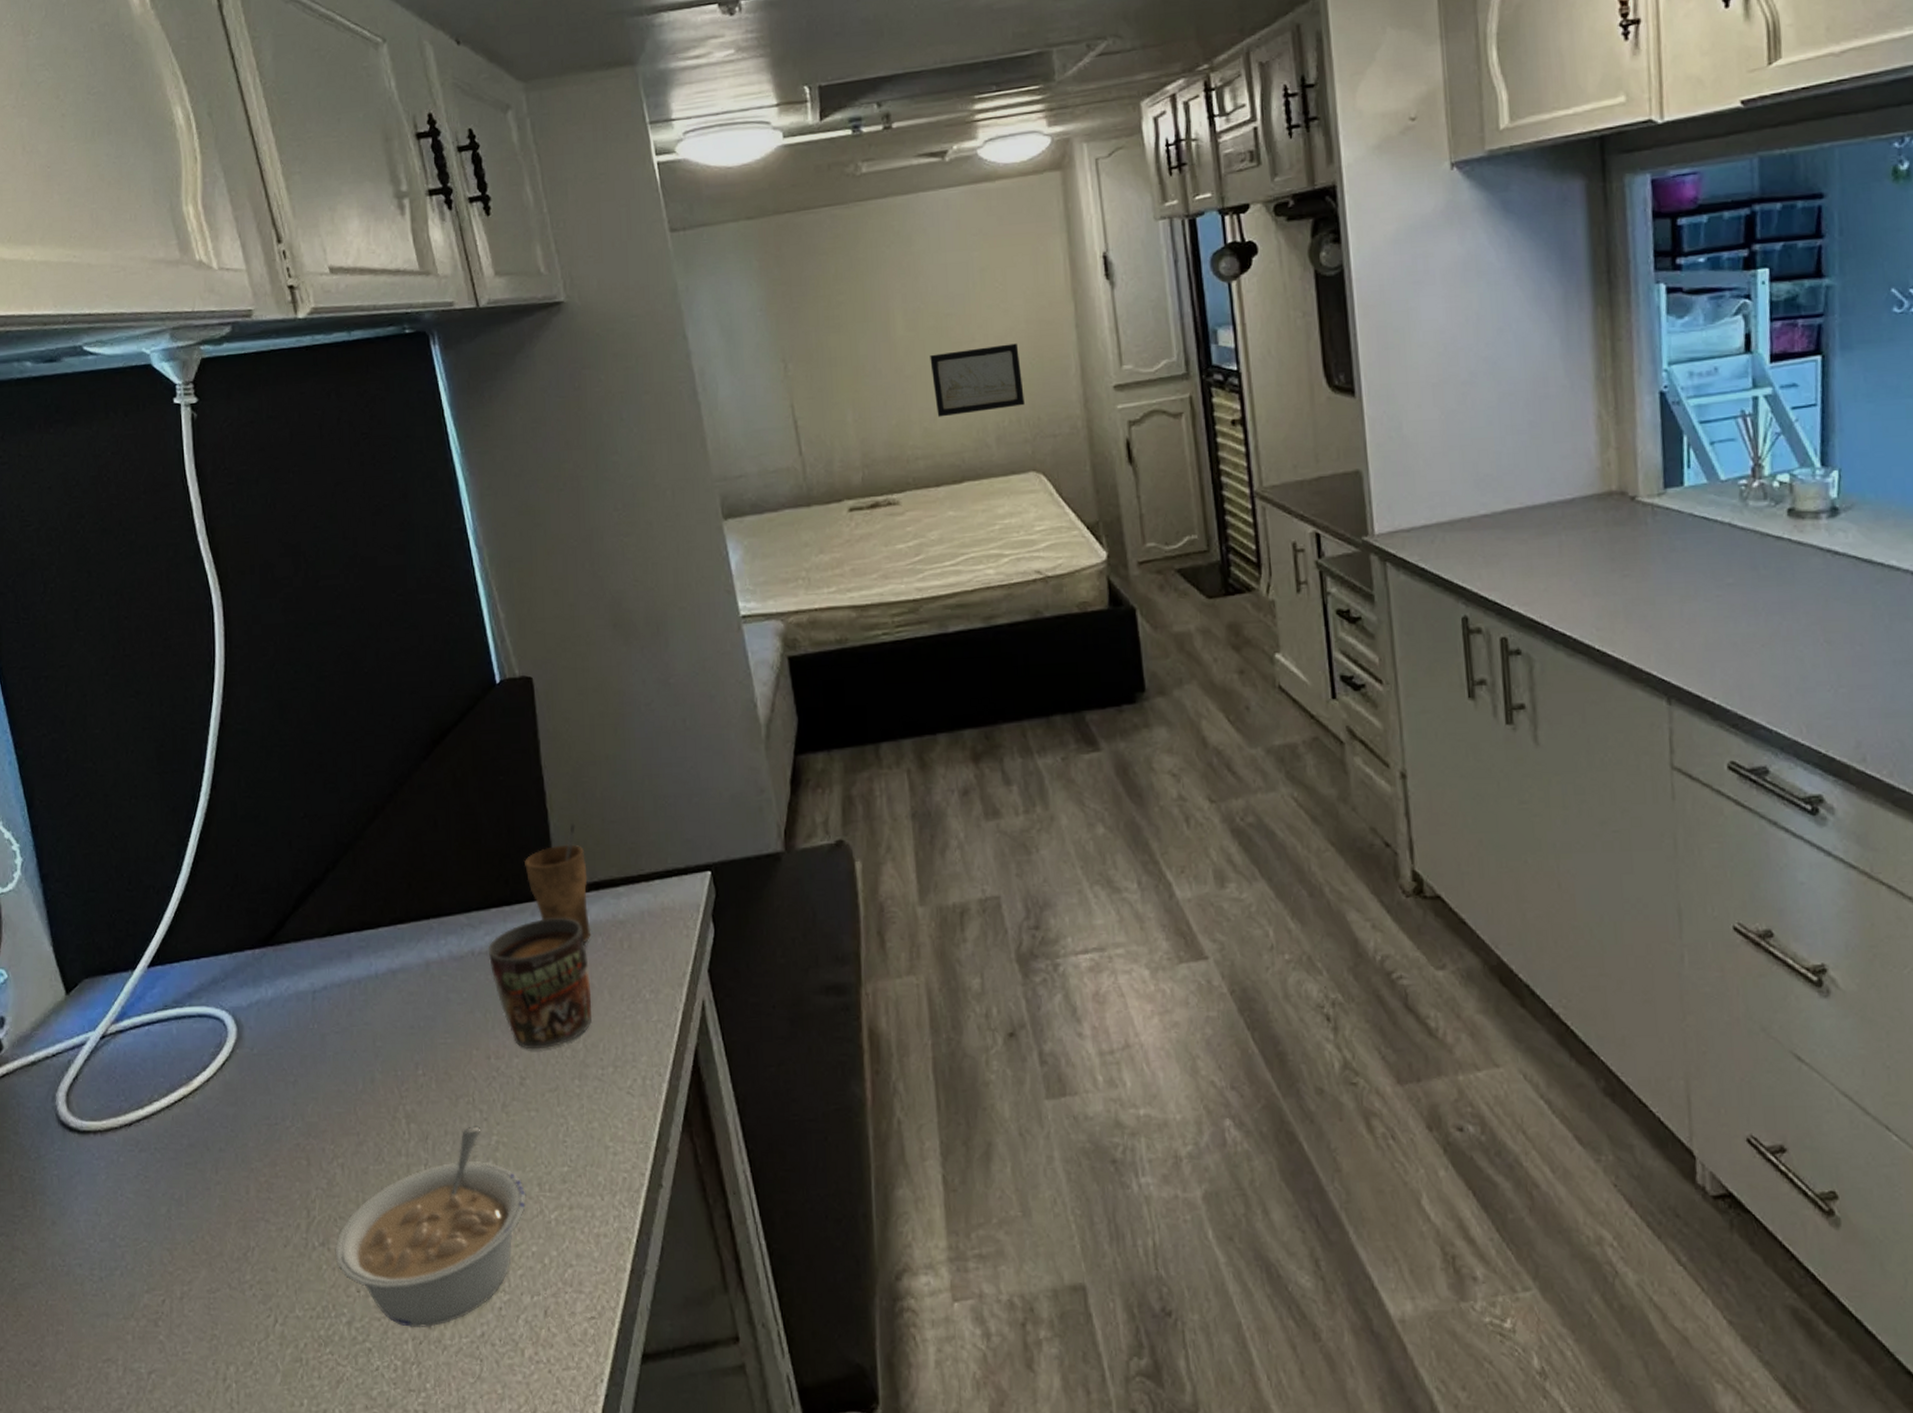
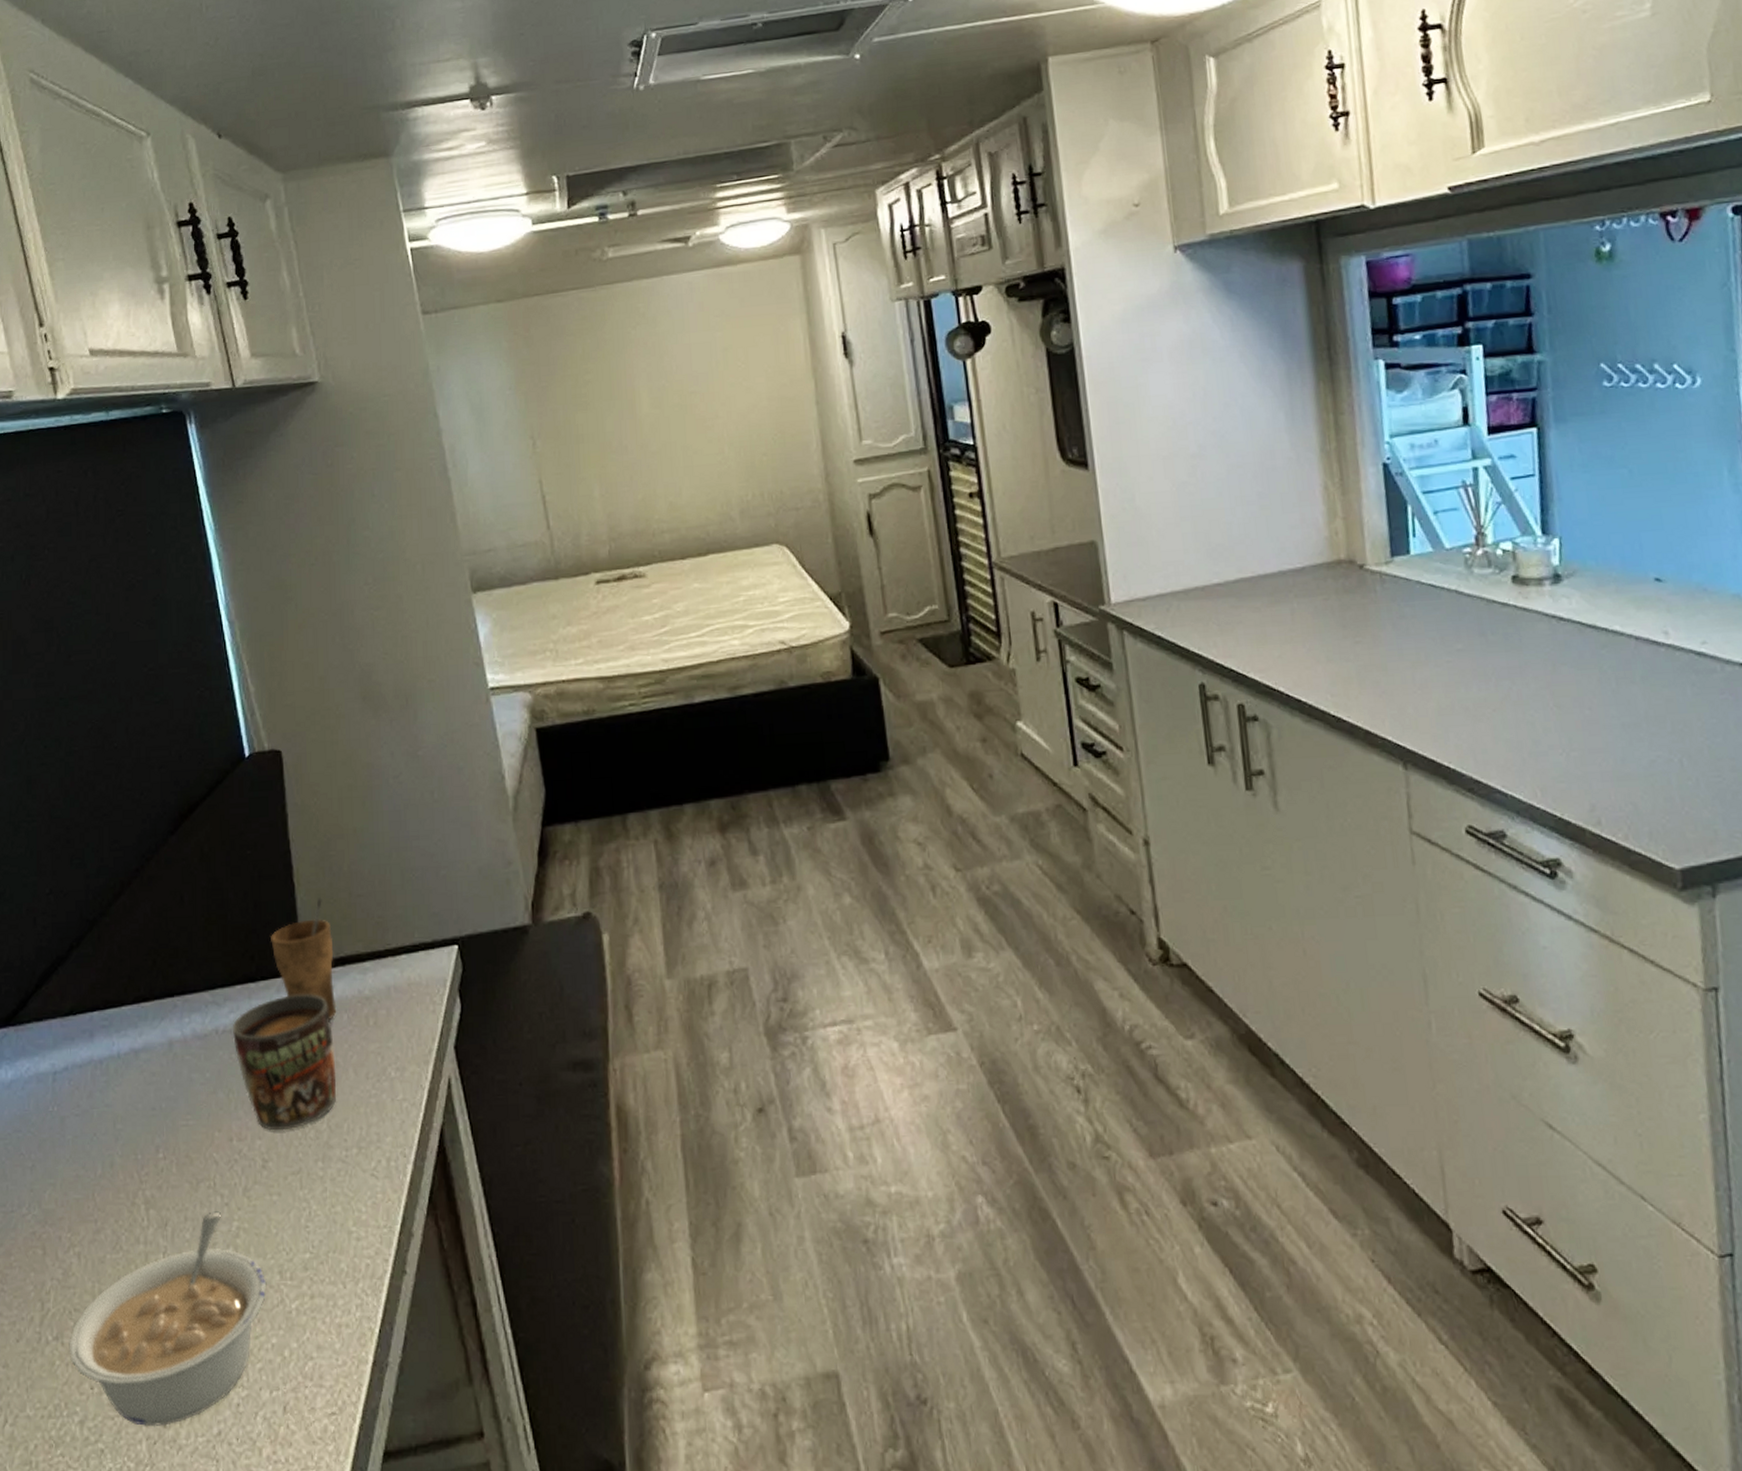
wall art: present [930,343,1025,417] -> none [675,420,767,492]

